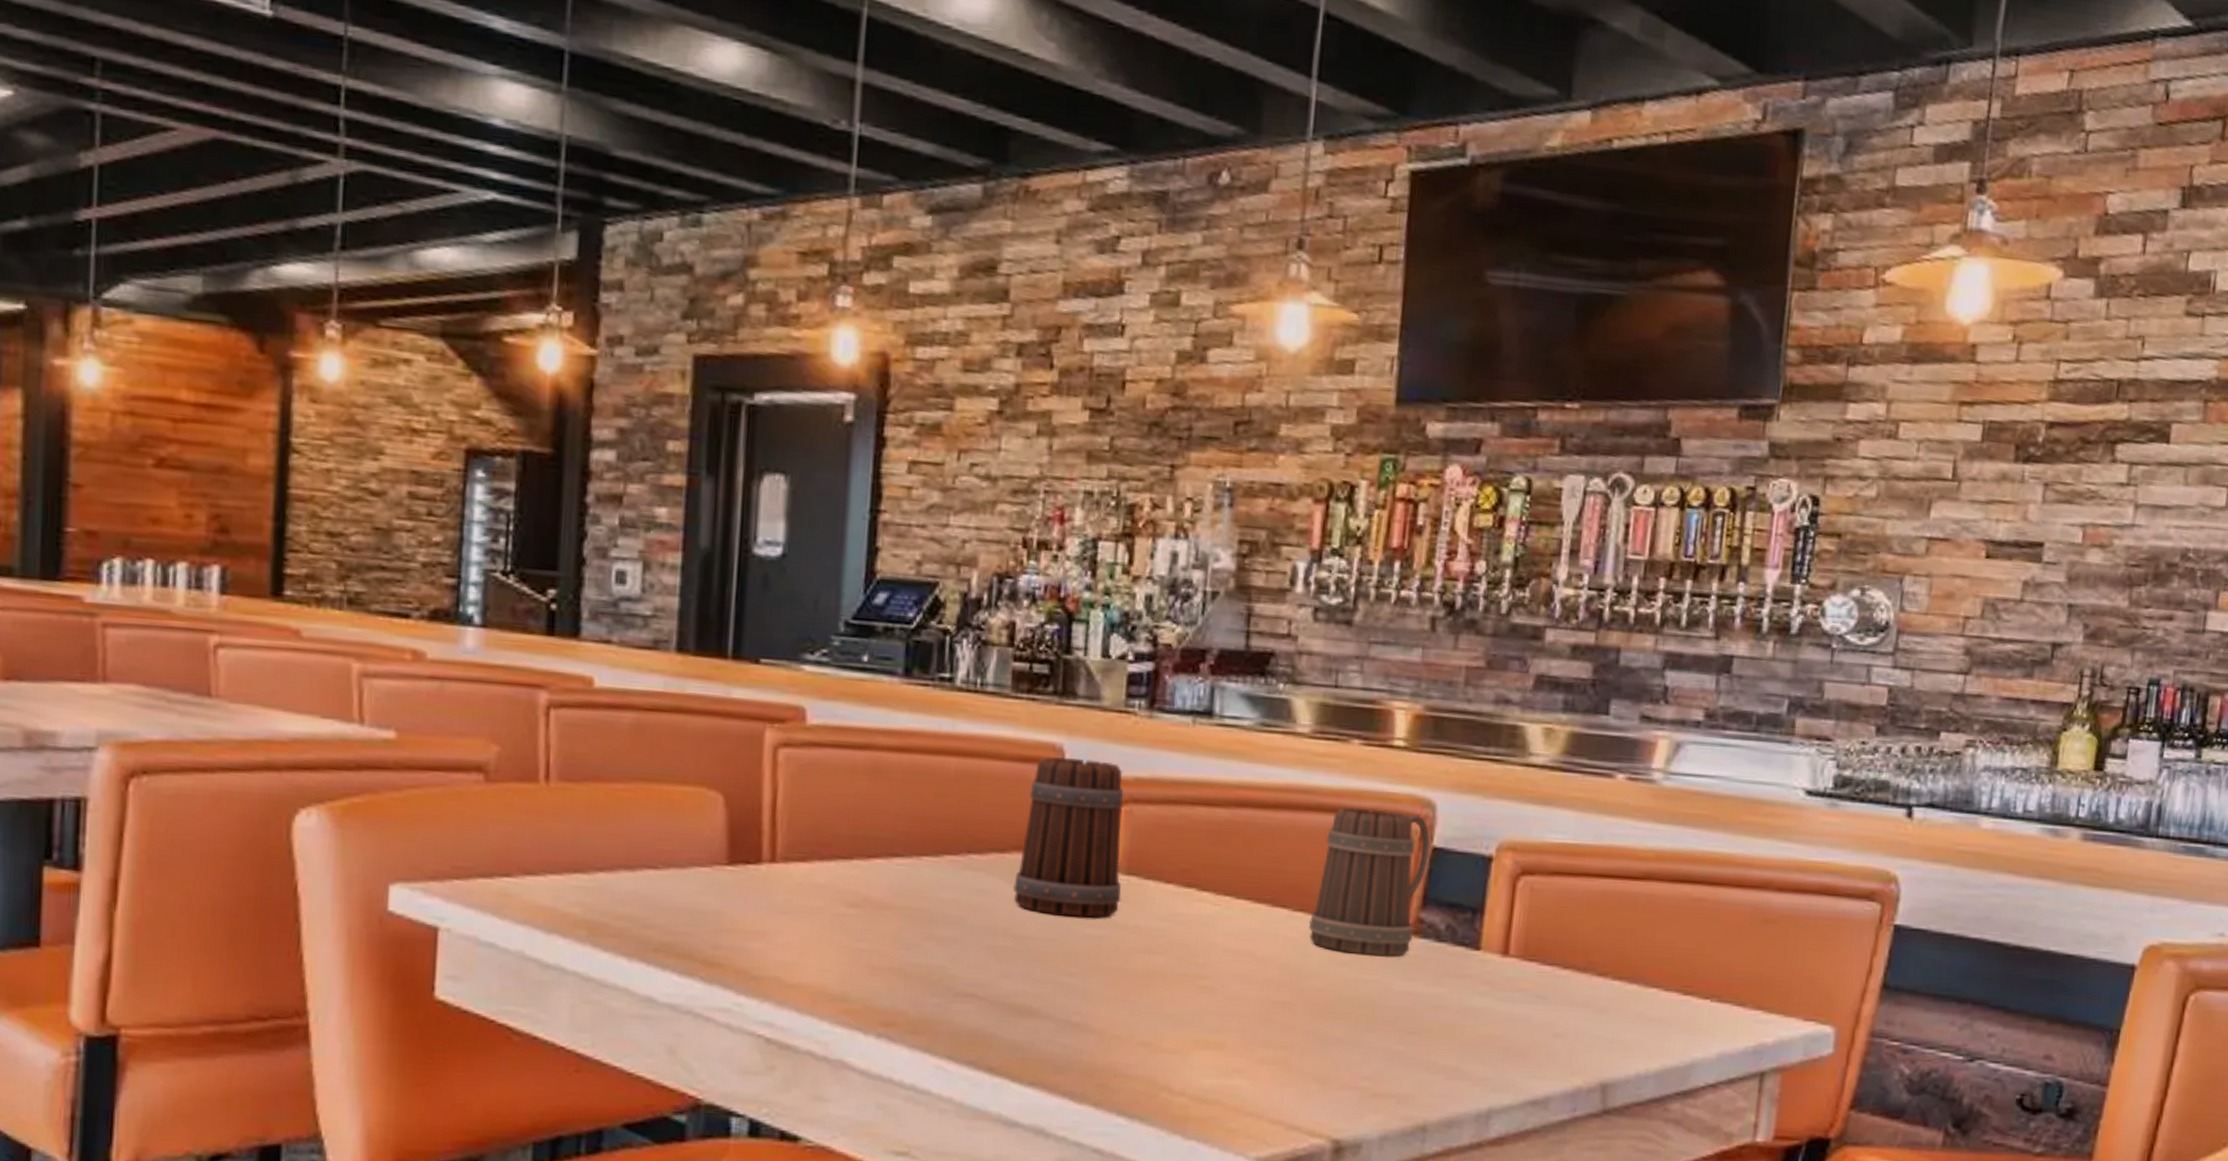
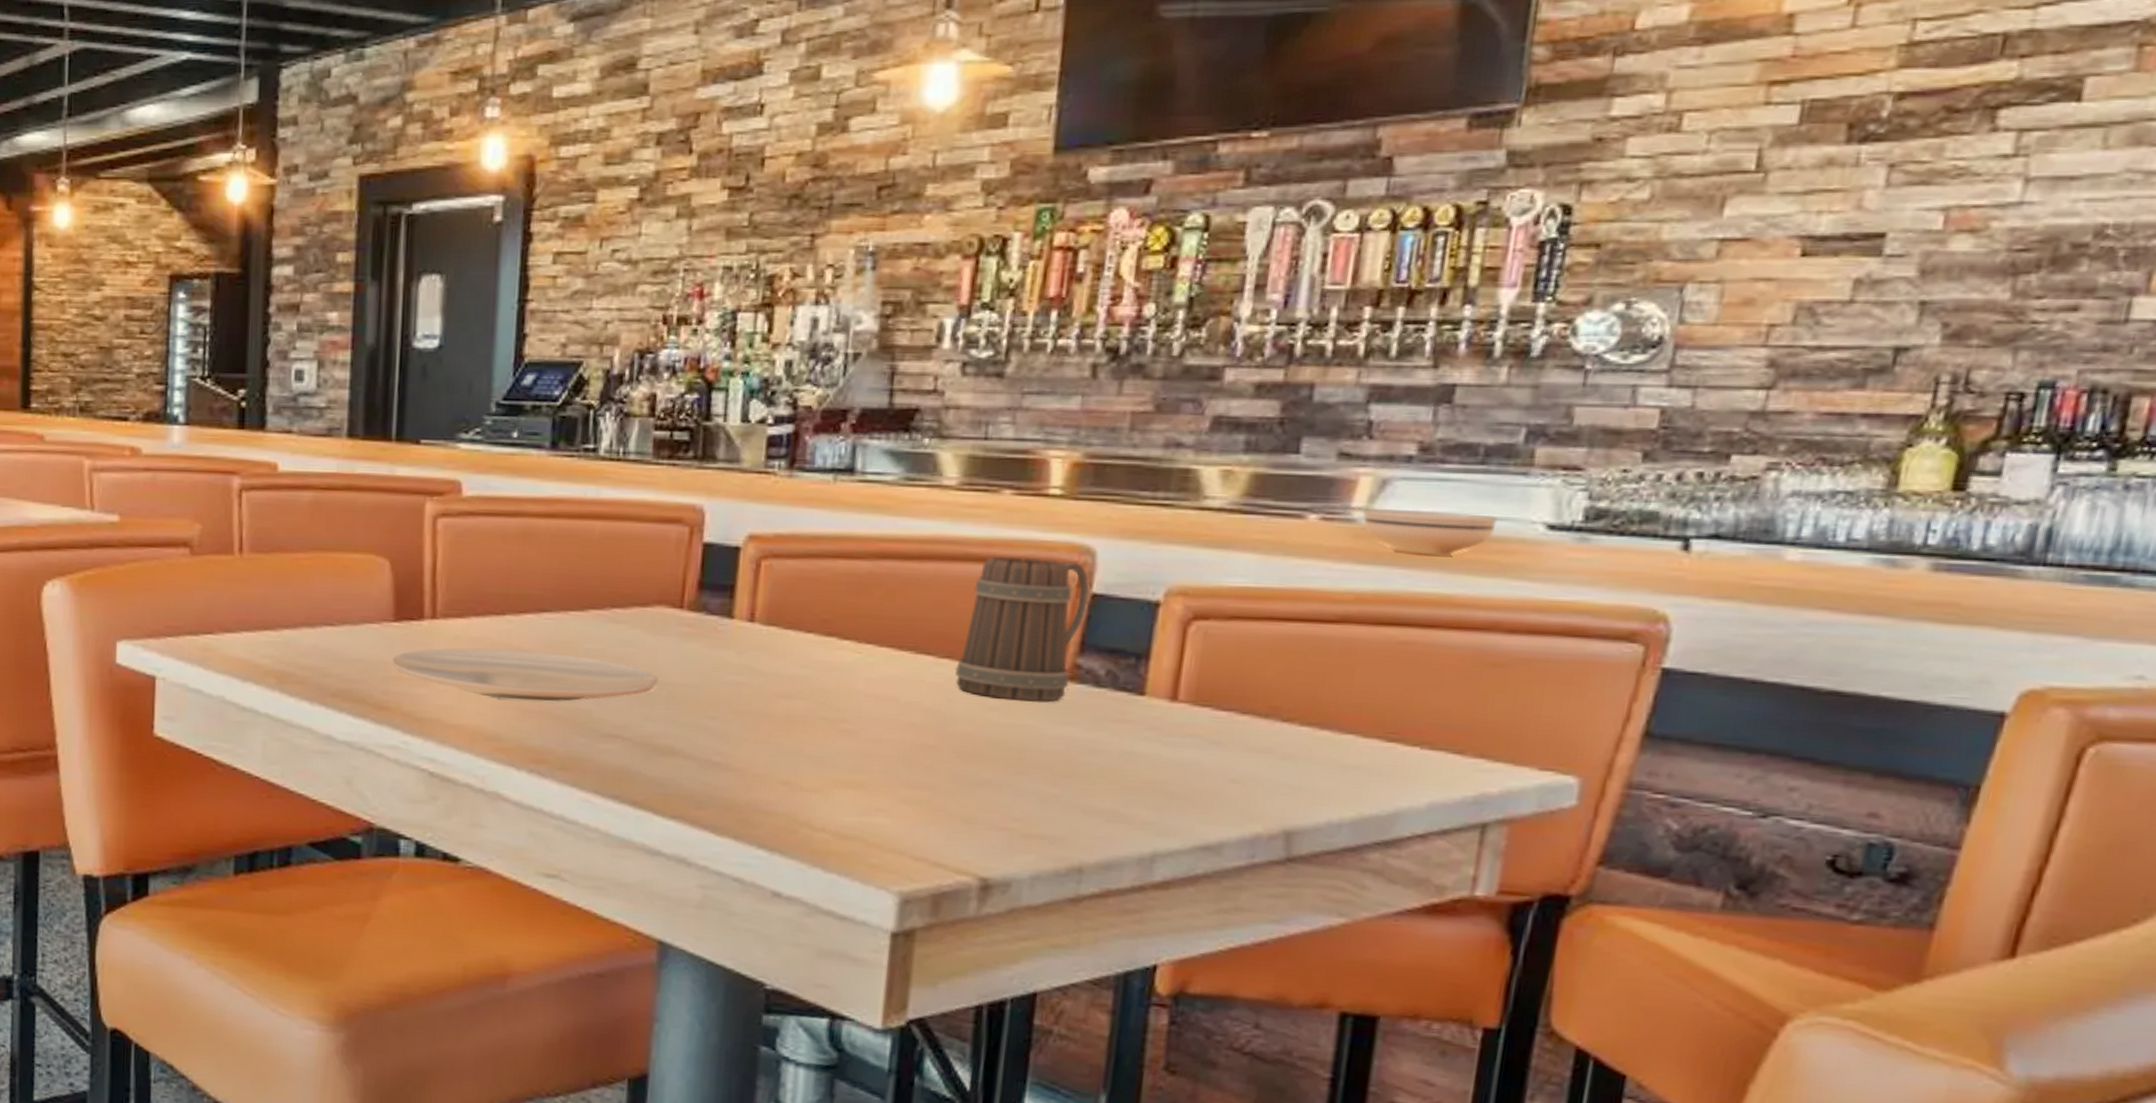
plate: none [724,896,1016,957] -> present [392,648,658,702]
beer mug: present [1012,756,1124,919] -> none [654,517,764,666]
bowl: none [1661,770,1768,817] -> present [1363,509,1498,556]

